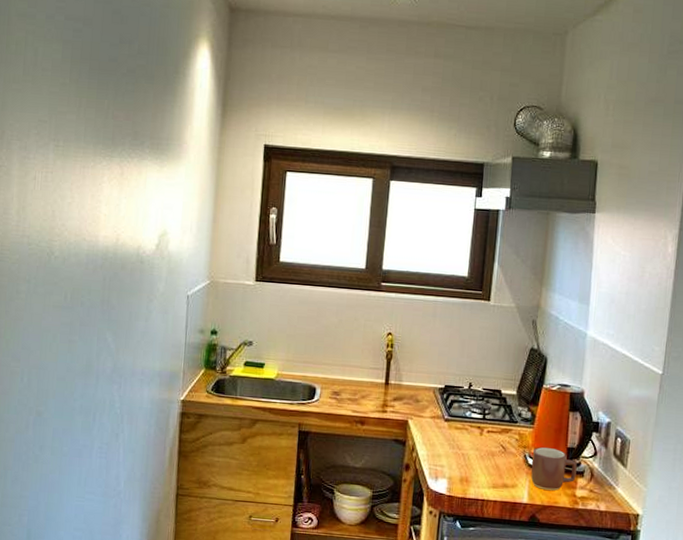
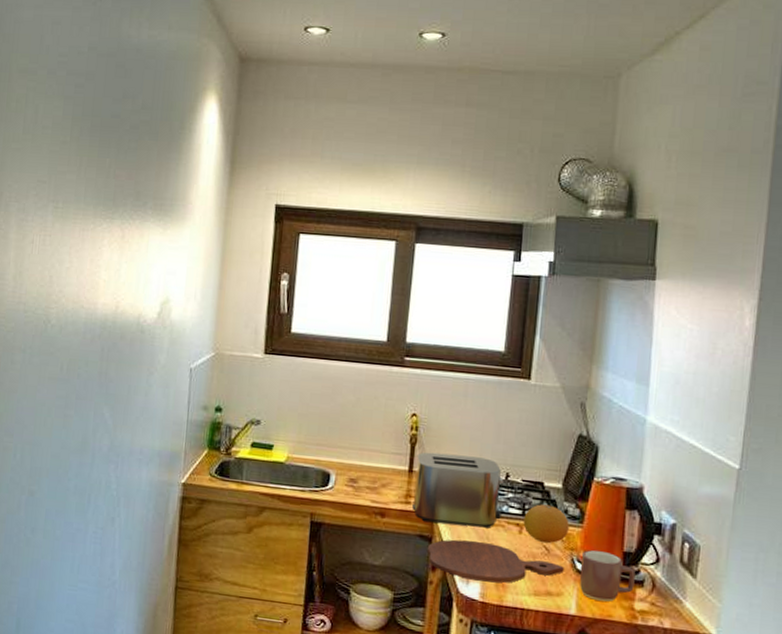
toaster: none [388,366,468,432] -> present [412,452,504,528]
cutting board: none [401,442,518,479] -> present [427,539,564,583]
fruit: none [484,409,523,443] -> present [523,504,569,543]

